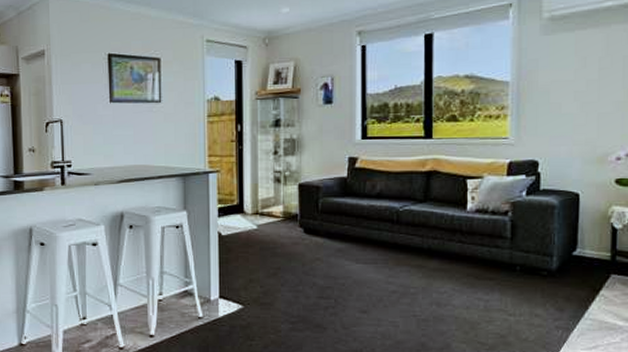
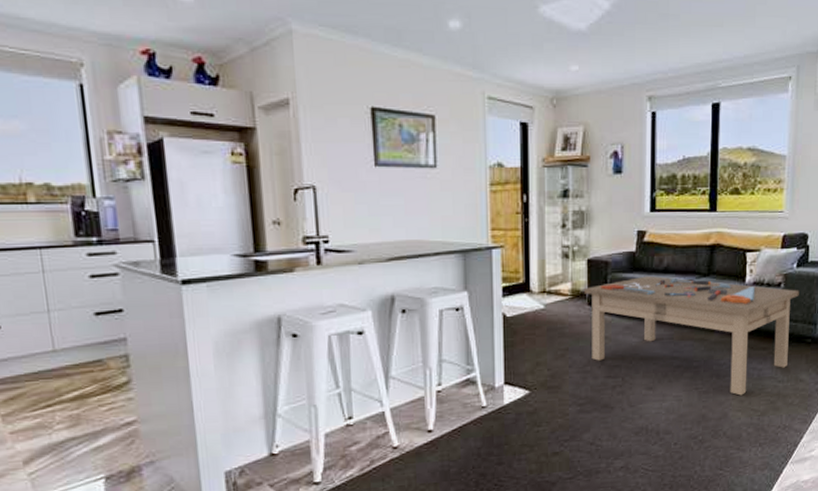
coffee table: none [295,200,530,327] -> present [583,275,799,396]

